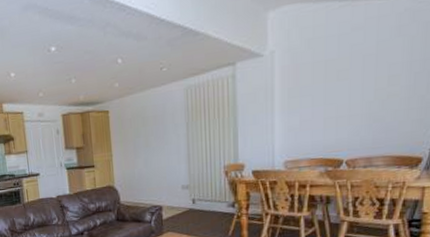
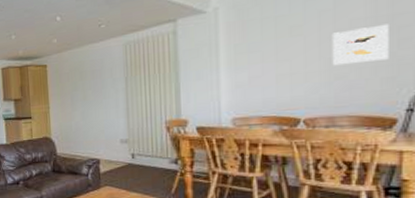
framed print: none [372,68,421,109] -> present [331,23,389,66]

